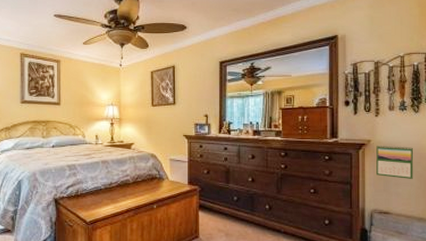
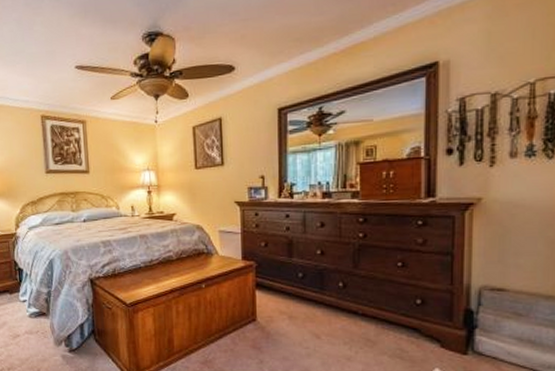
calendar: present [376,145,413,180] -> none [489,203,543,248]

